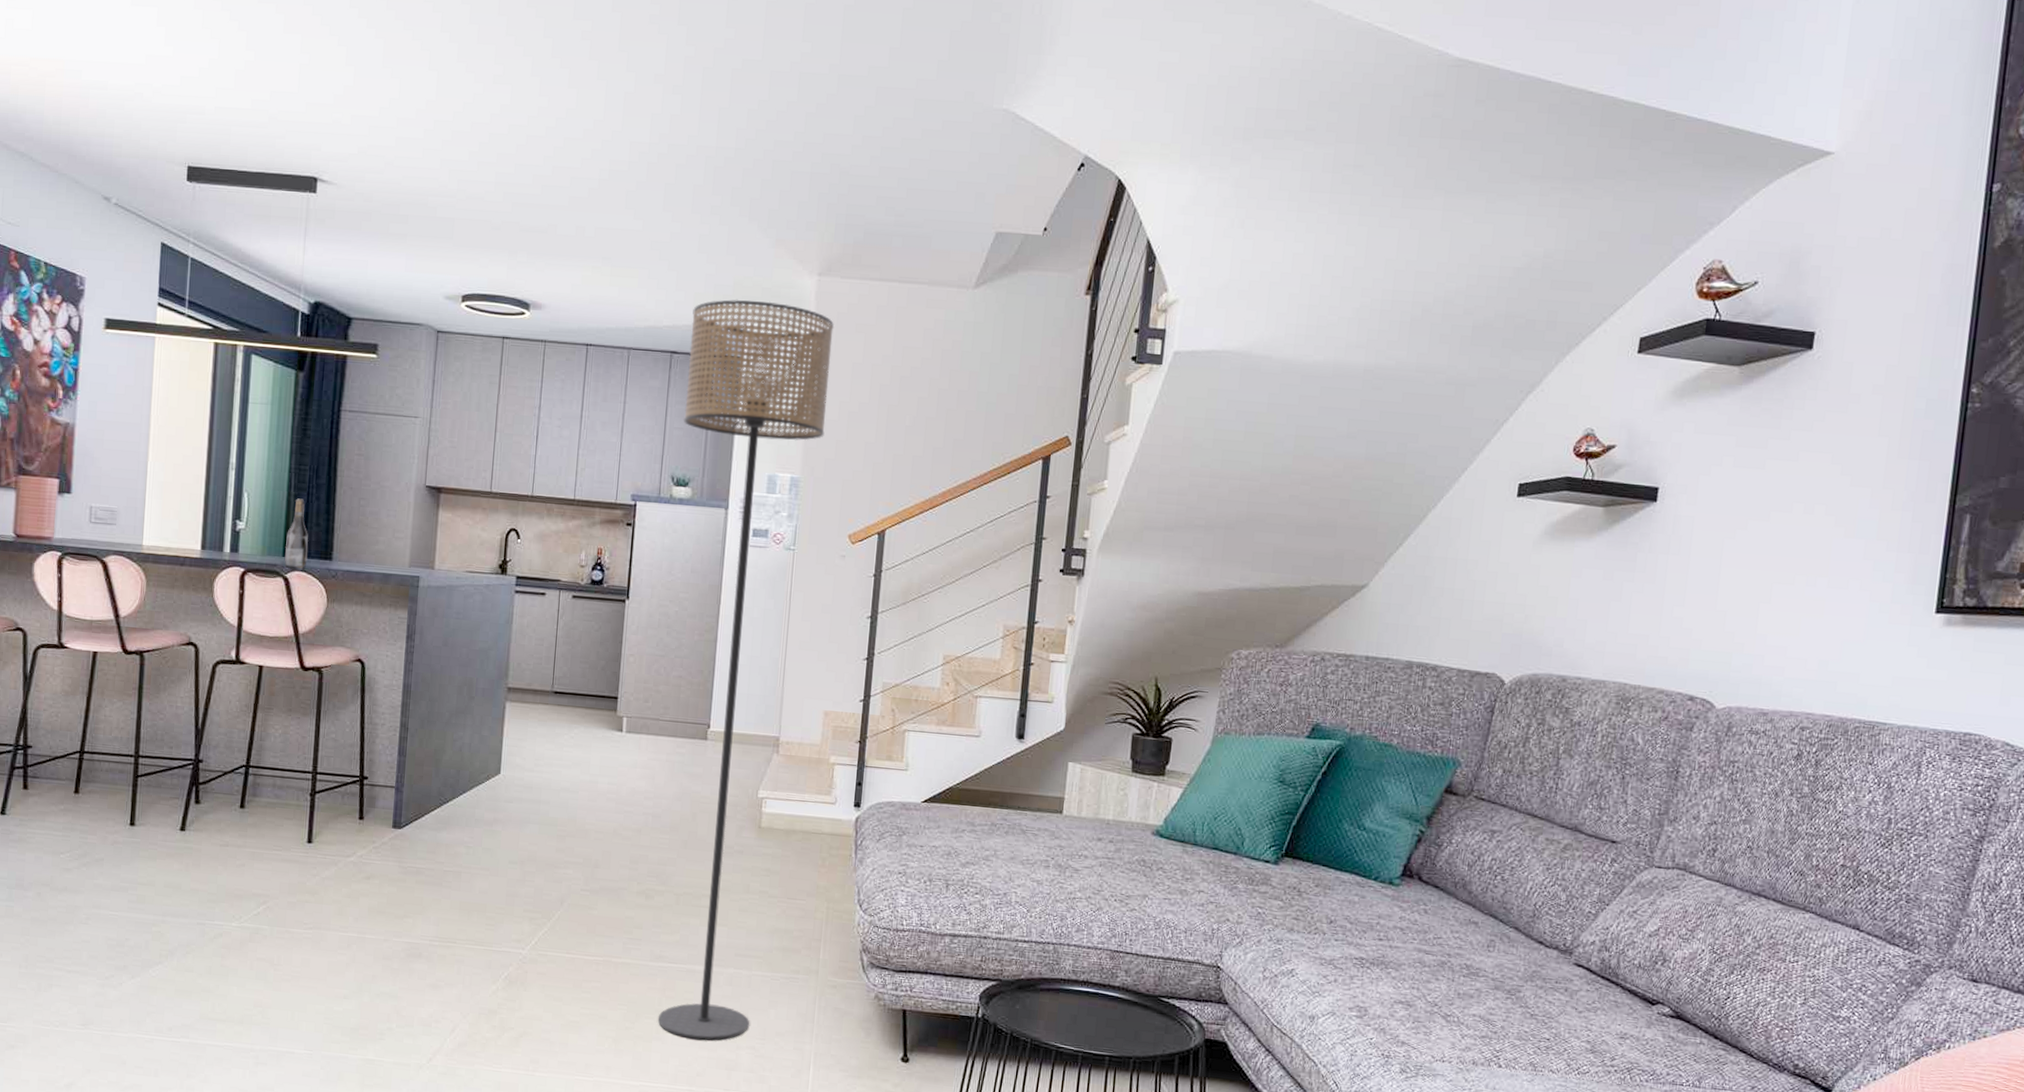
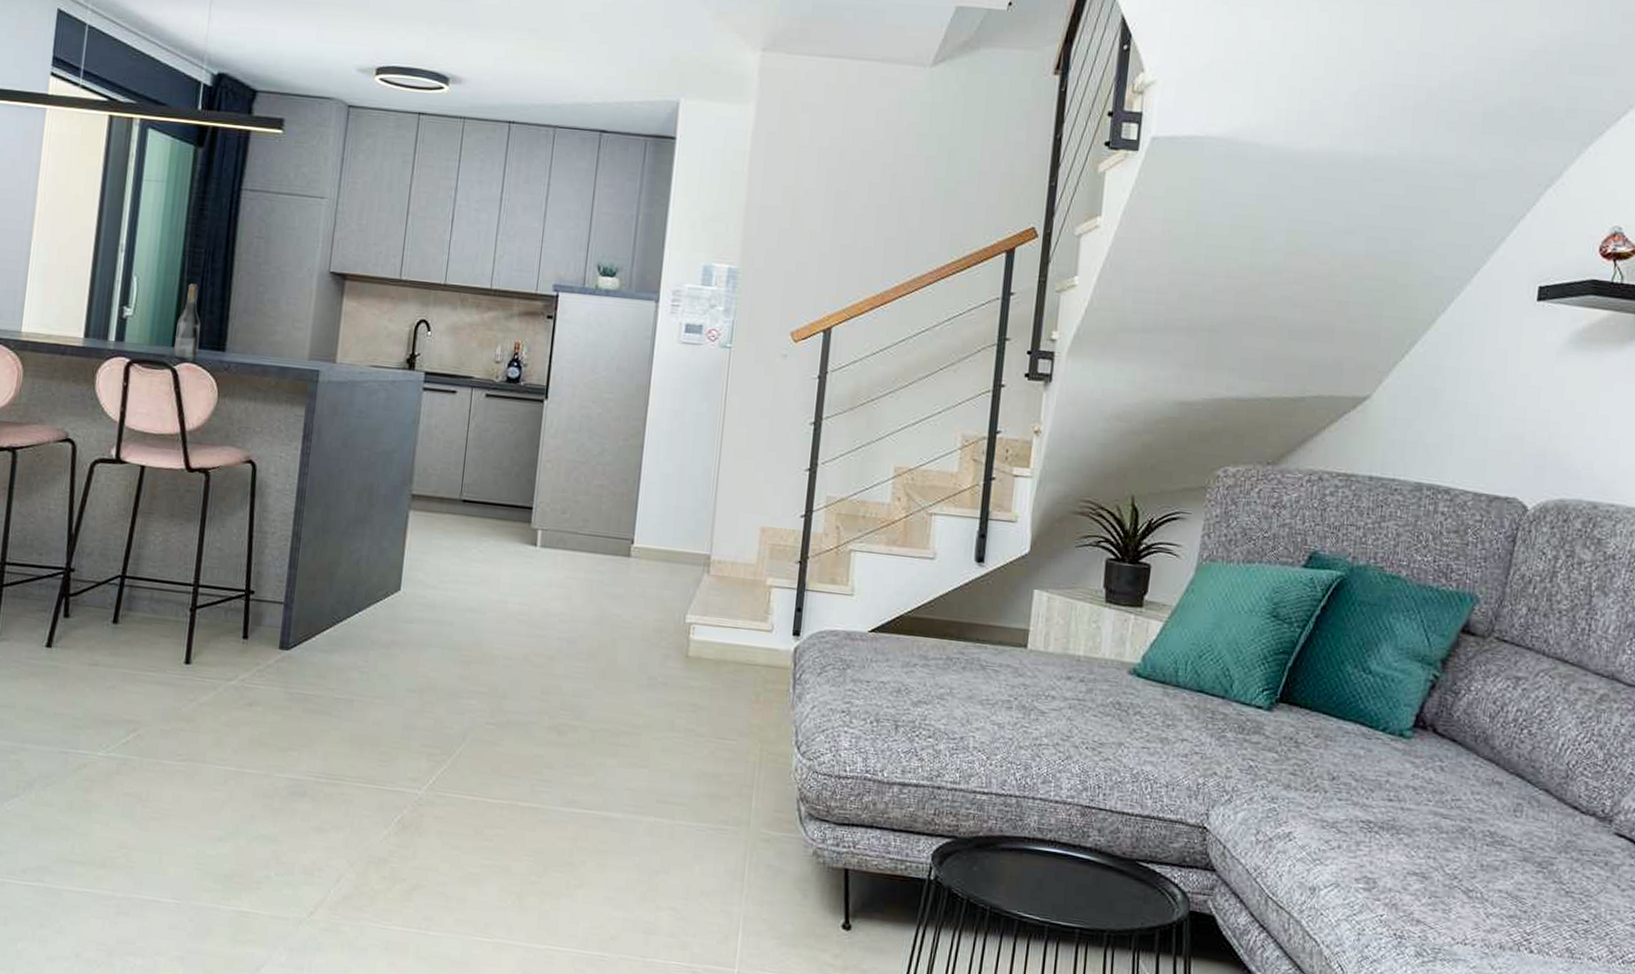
floor lamp: present [657,299,835,1041] -> none [567,75,779,899]

